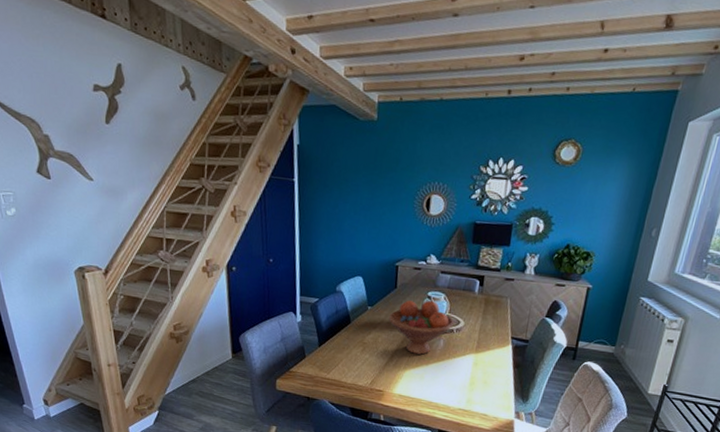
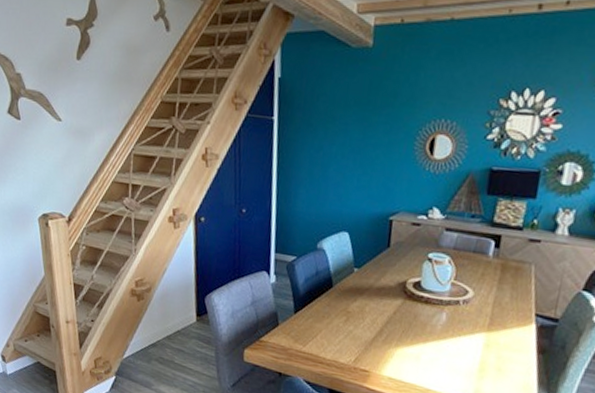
fruit bowl: present [388,300,454,355] -> none [378,262,461,330]

